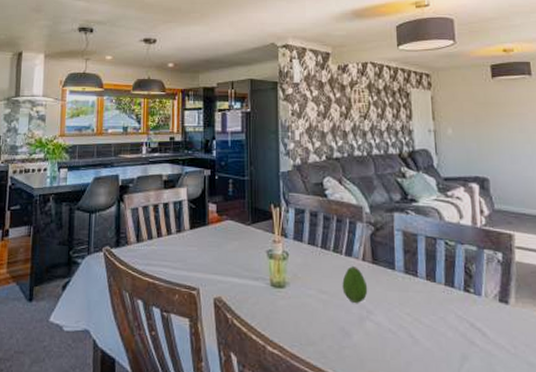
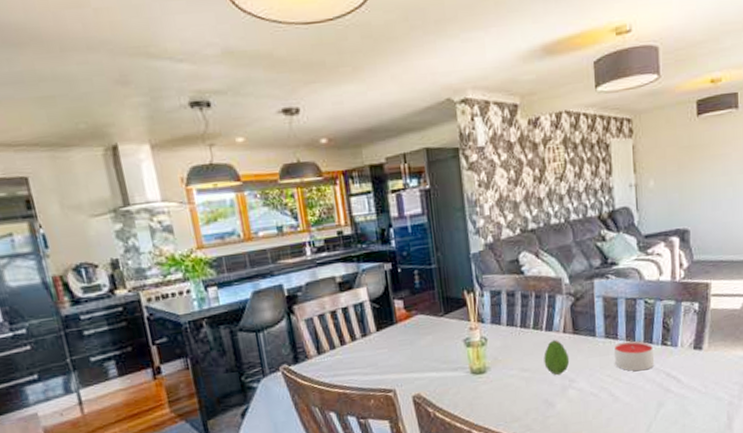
candle: none [414,280,457,316] -> present [614,341,655,371]

